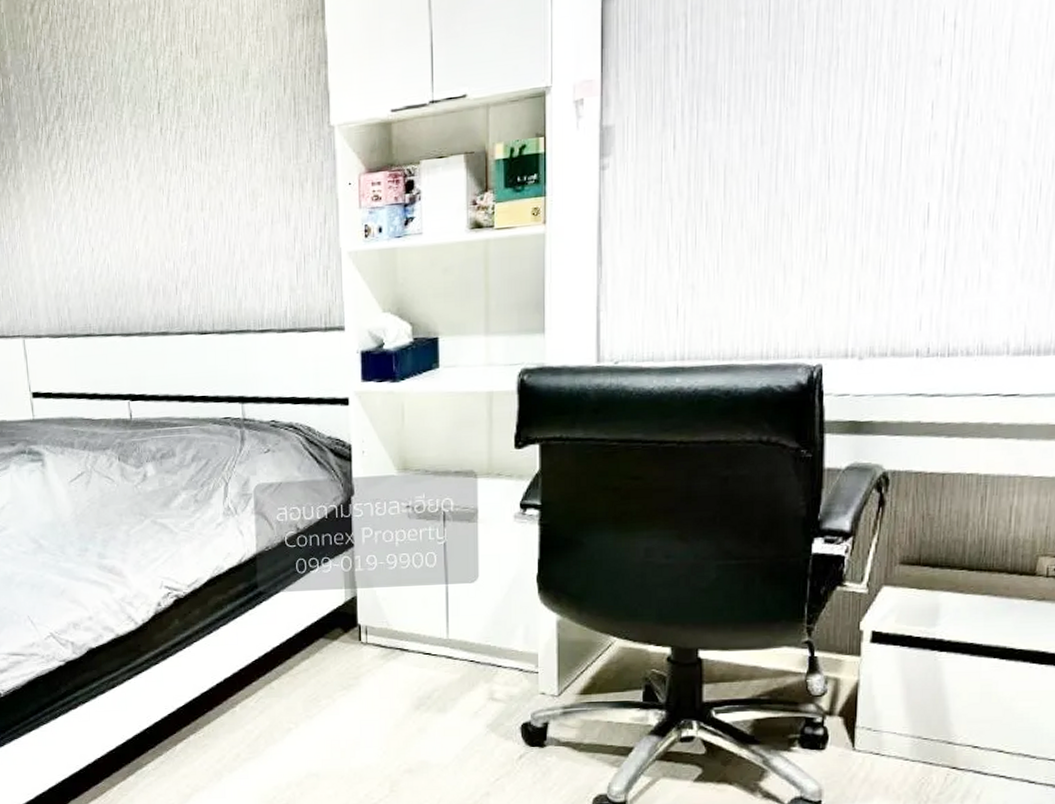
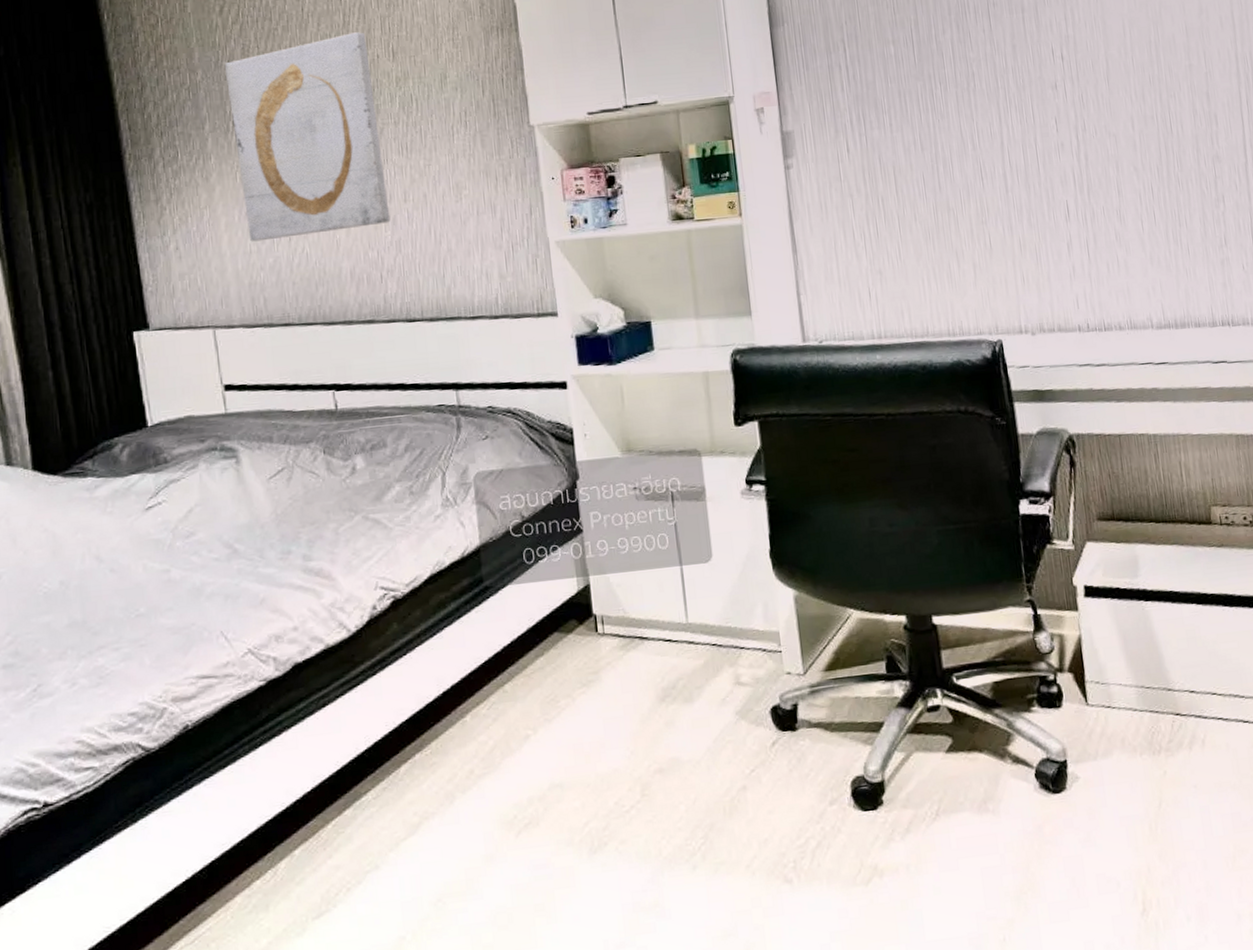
wall art: none [34,27,187,253] -> present [224,32,391,242]

